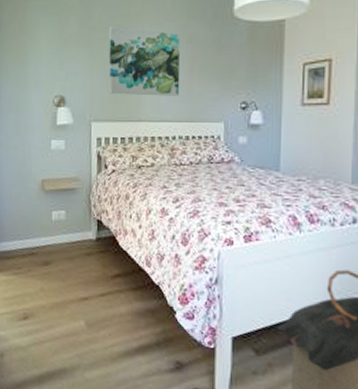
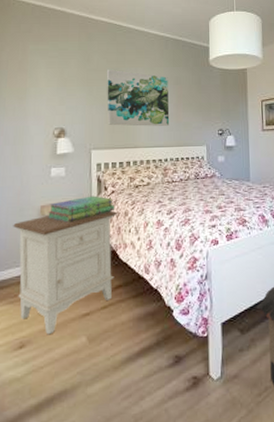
nightstand: none [16,190,119,312] -> present [13,210,118,335]
stack of books: none [47,173,115,200] -> present [47,195,115,223]

